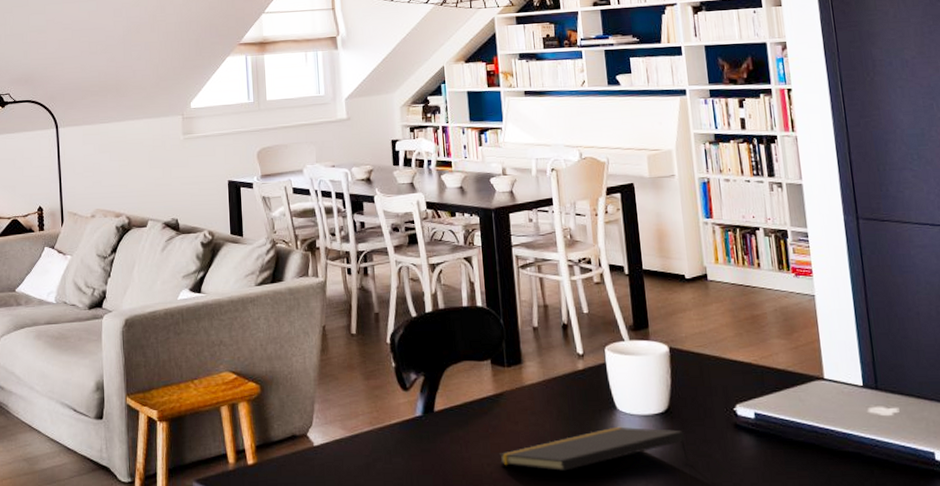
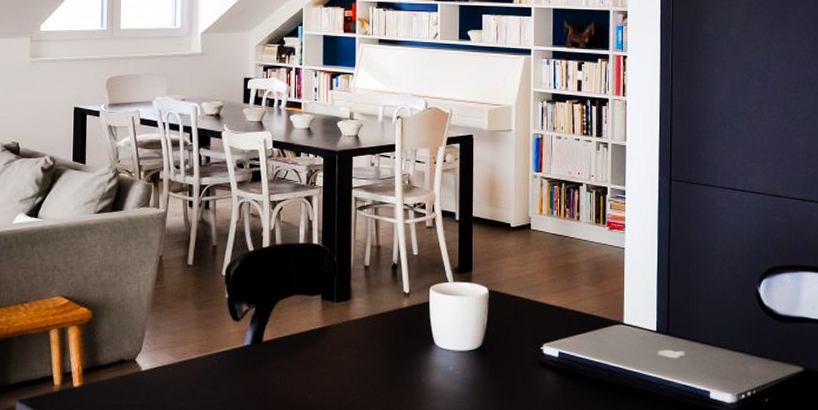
notepad: present [498,426,689,471] -> none [320,360,495,400]

